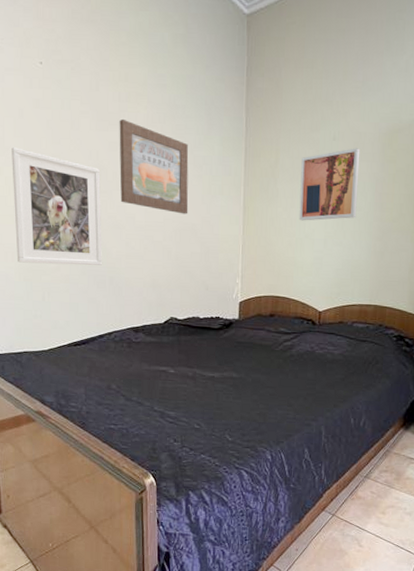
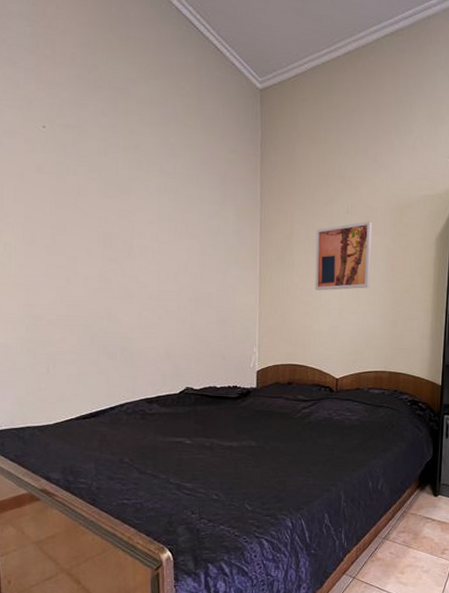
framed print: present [12,147,102,265] -> none [11,213,112,335]
wall art: present [119,118,189,214] -> none [129,186,204,284]

